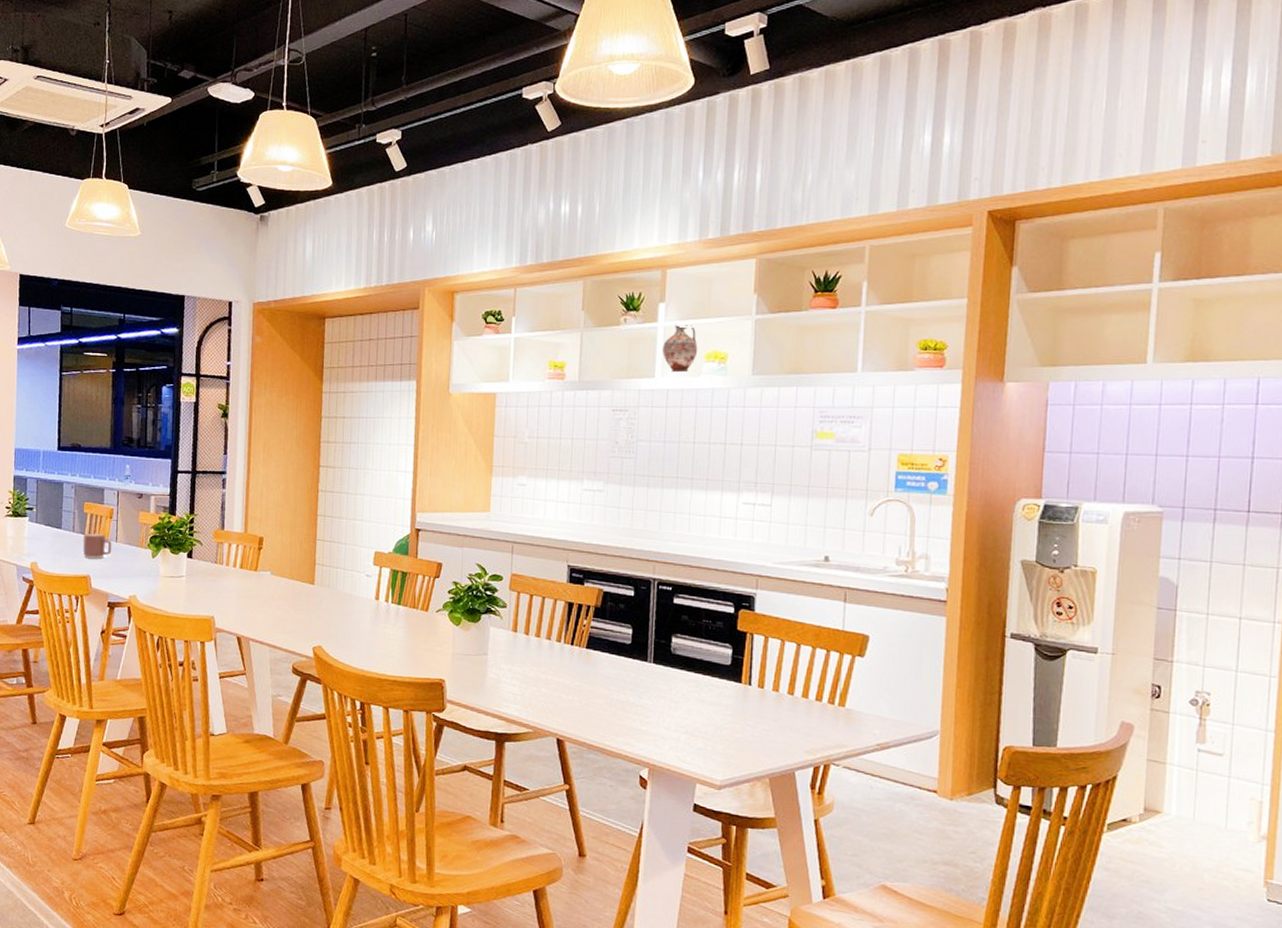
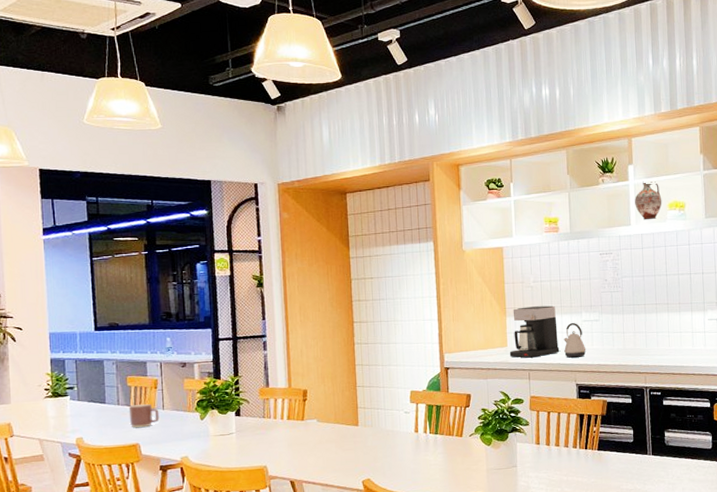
coffee maker: none [491,466,552,528] -> present [509,305,560,358]
kettle: none [557,490,584,534] -> present [564,322,586,358]

